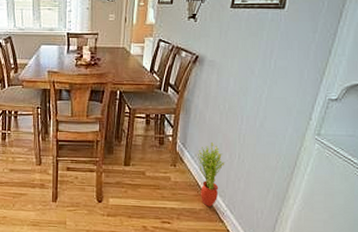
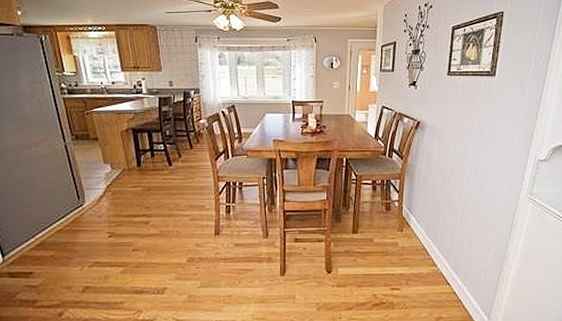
potted plant: present [197,142,224,207] -> none [422,206,448,270]

